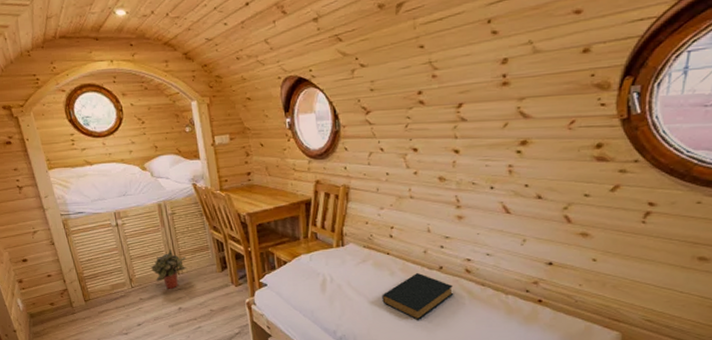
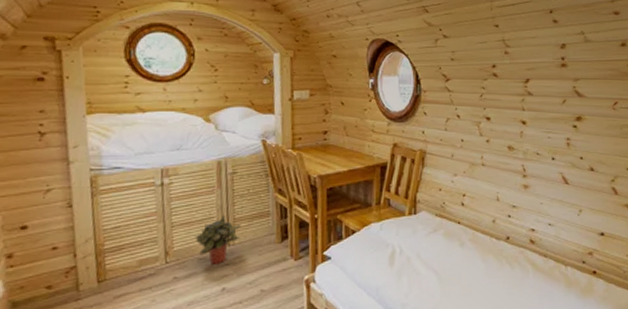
hardback book: present [382,272,454,320] -> none [451,243,519,296]

